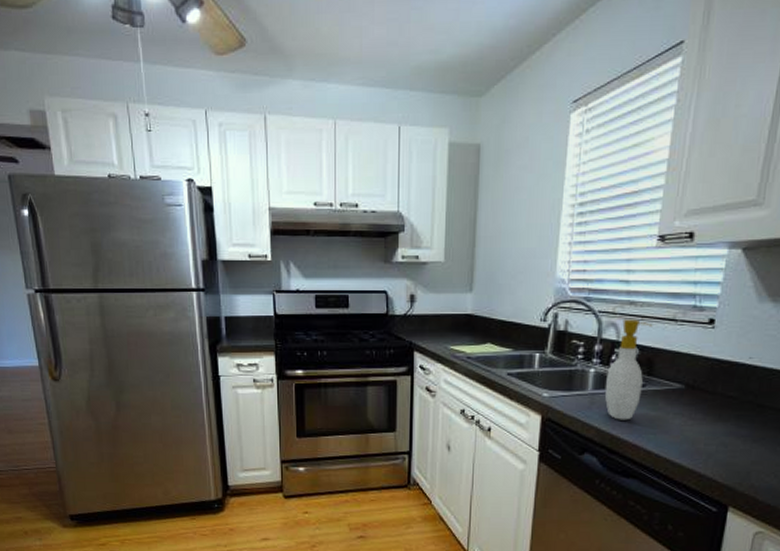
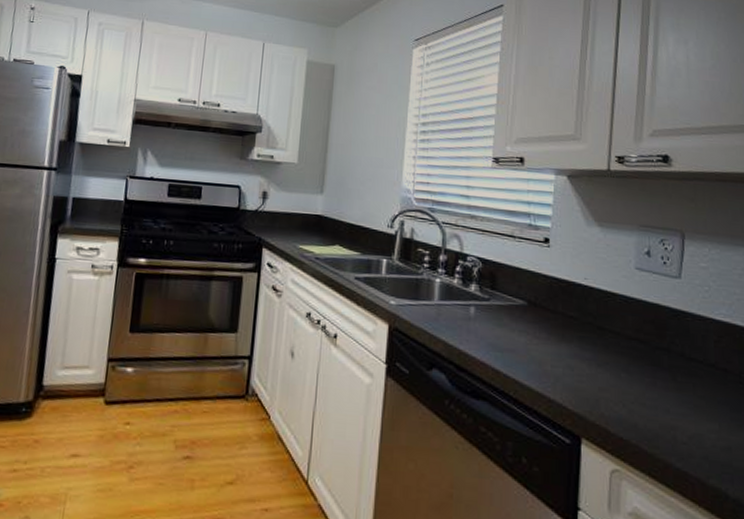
soap bottle: present [604,319,653,420] -> none [450,232,493,335]

